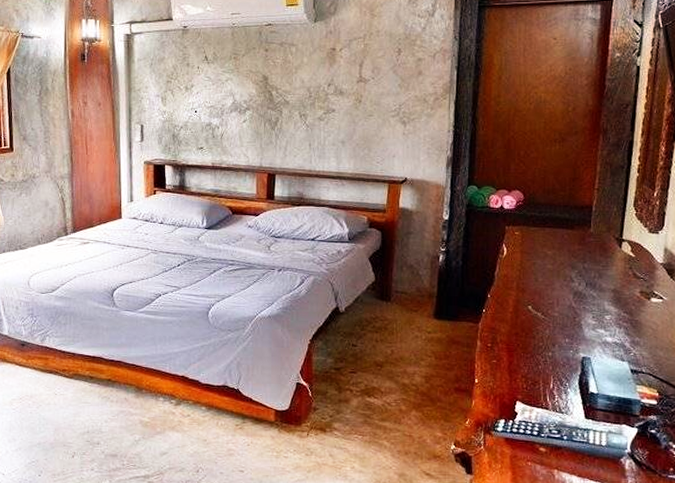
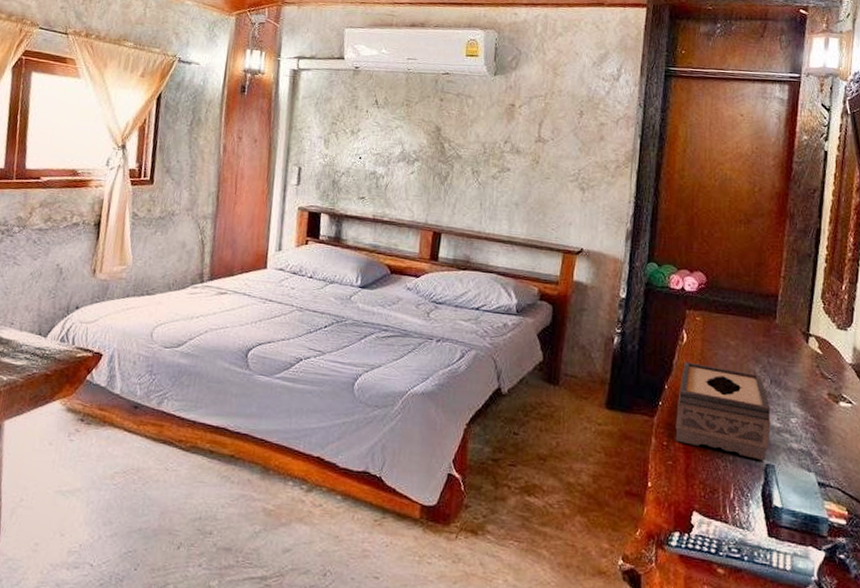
tissue box: none [498,273,587,355] -> present [675,362,771,461]

